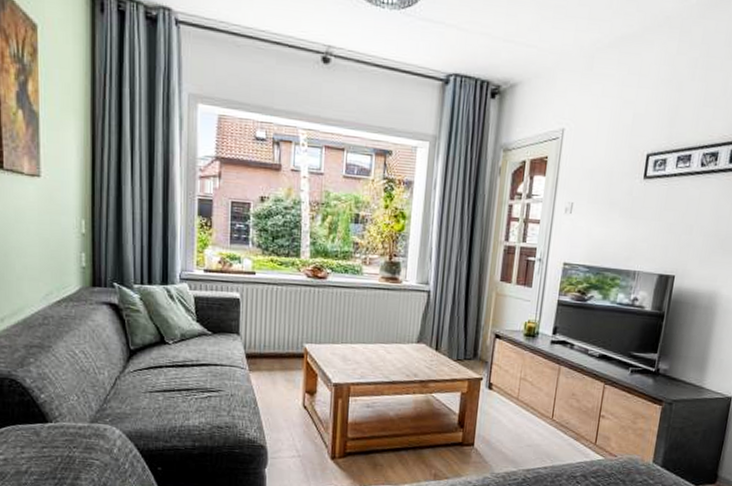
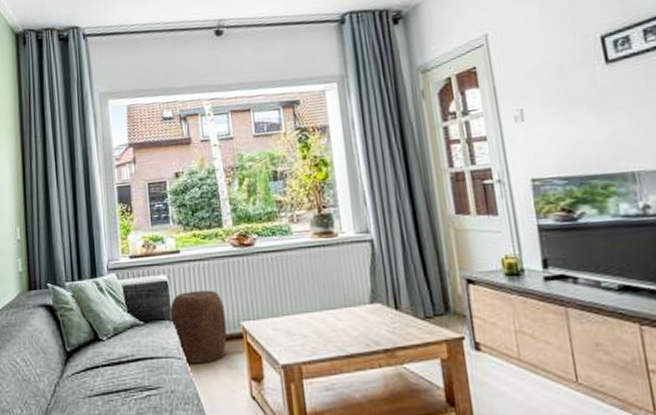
stool: none [237,311,291,375] -> present [168,290,227,364]

